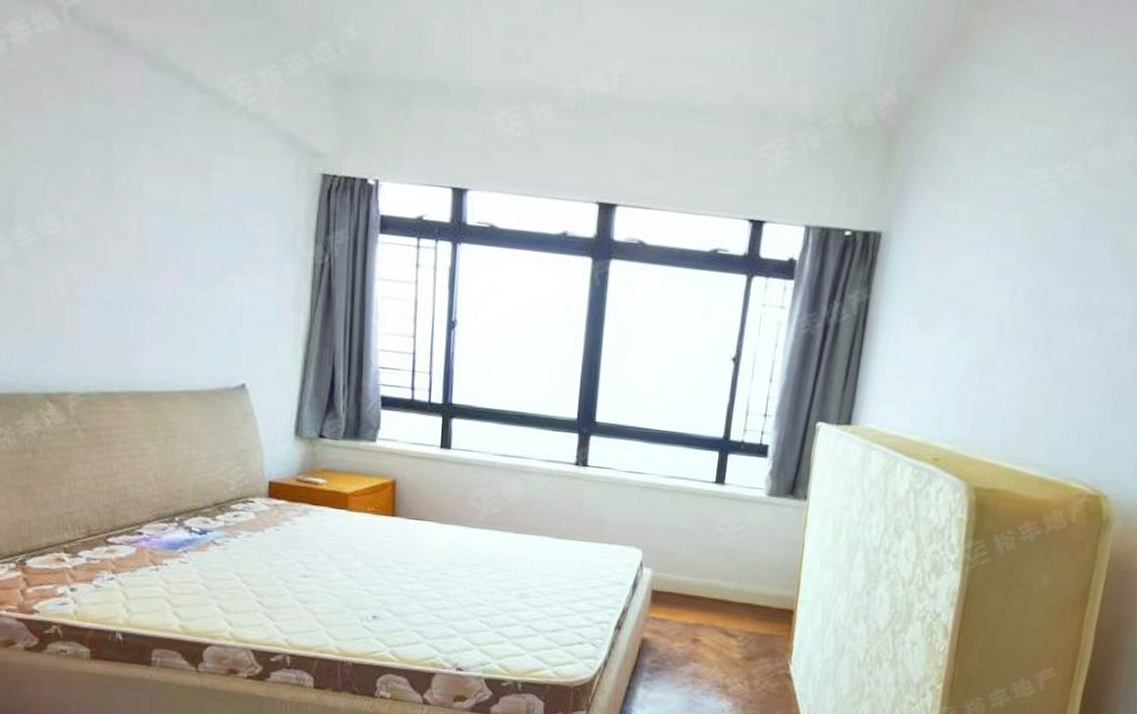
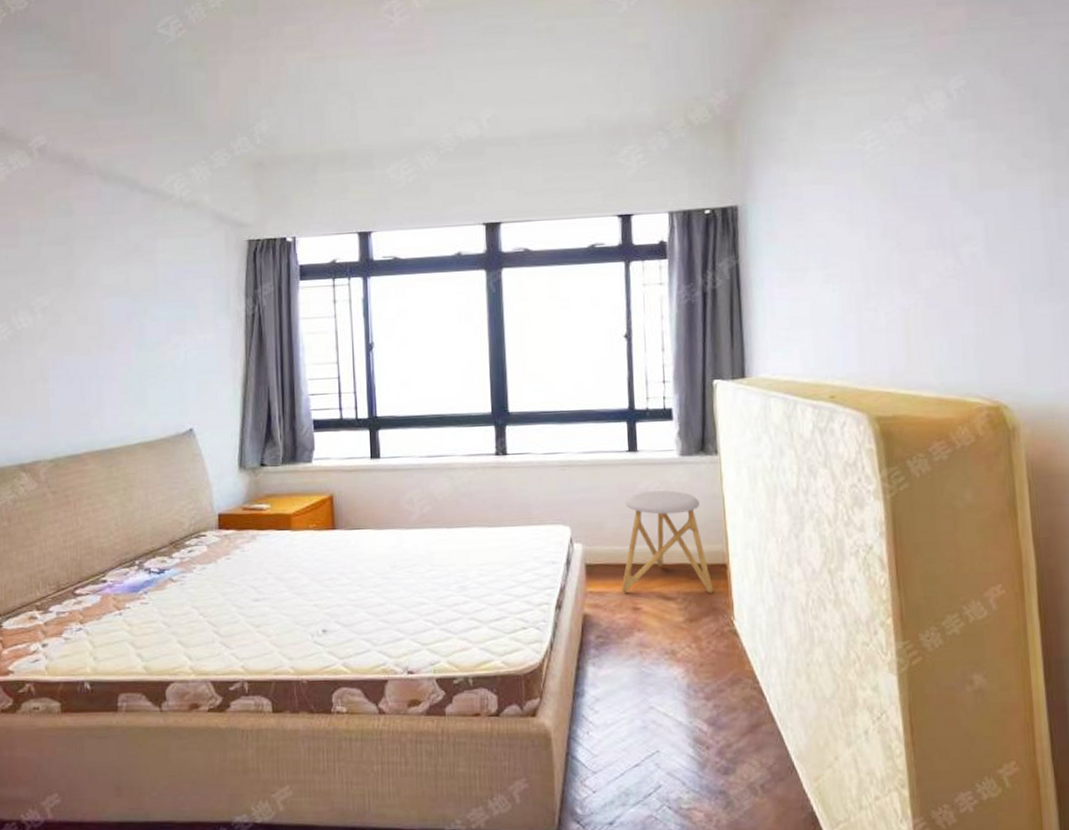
stool: none [684,526,779,636] -> present [621,490,714,593]

